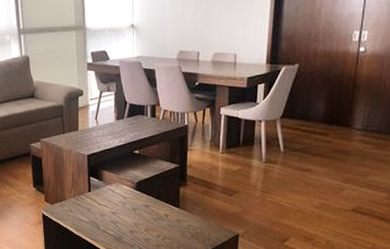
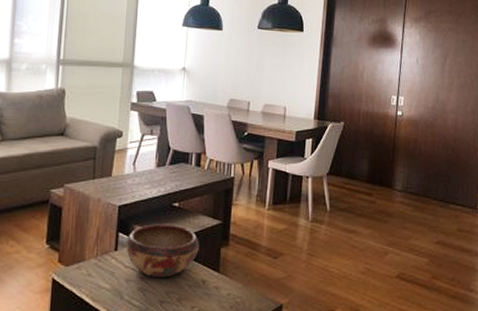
decorative bowl: none [97,168,160,213] -> present [126,224,199,279]

